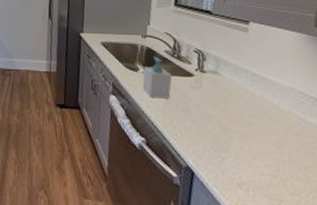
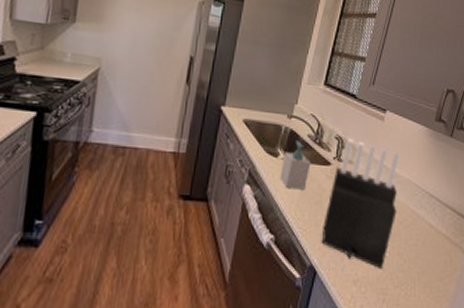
knife block: none [194,51,281,175] -> present [321,138,401,269]

